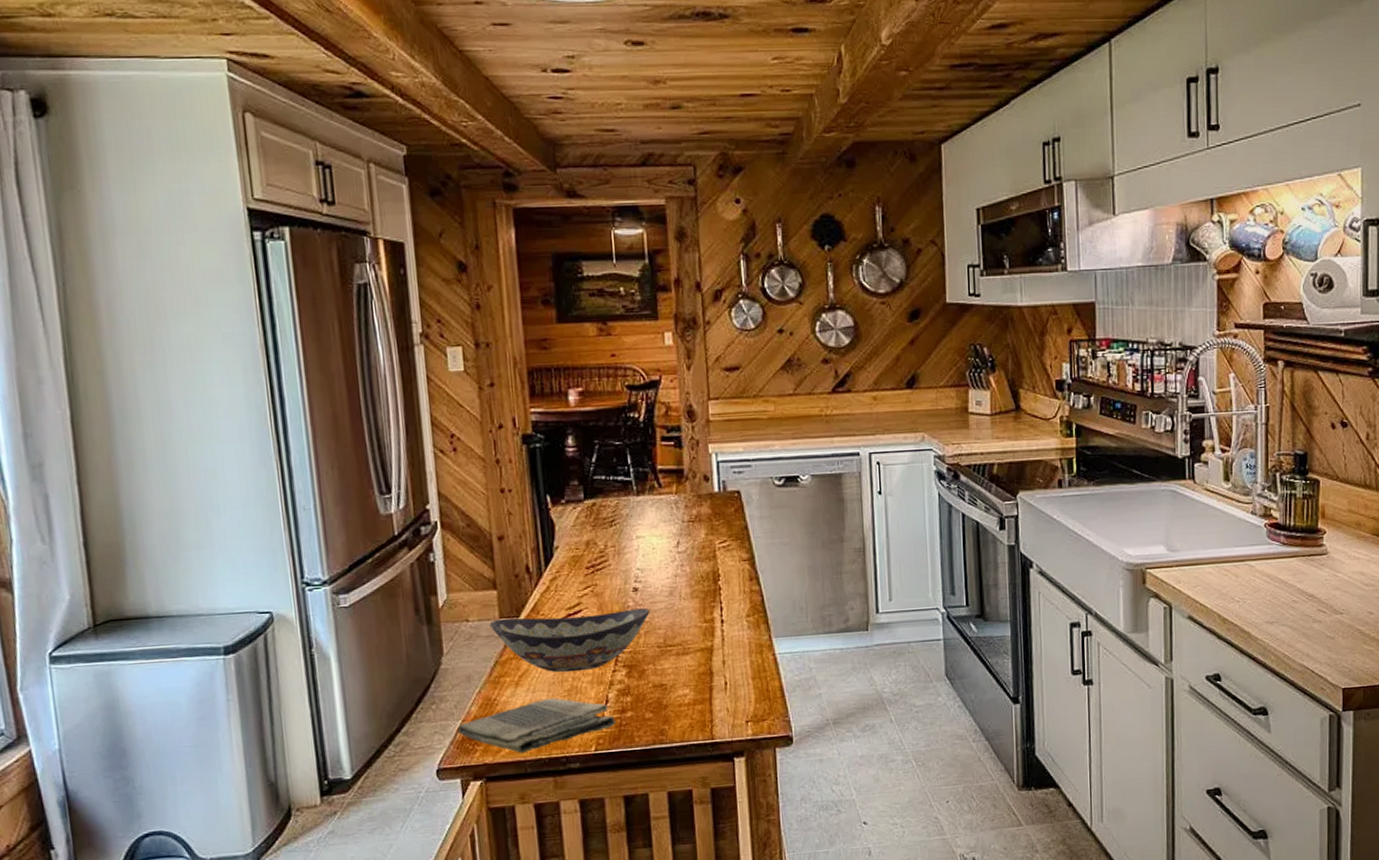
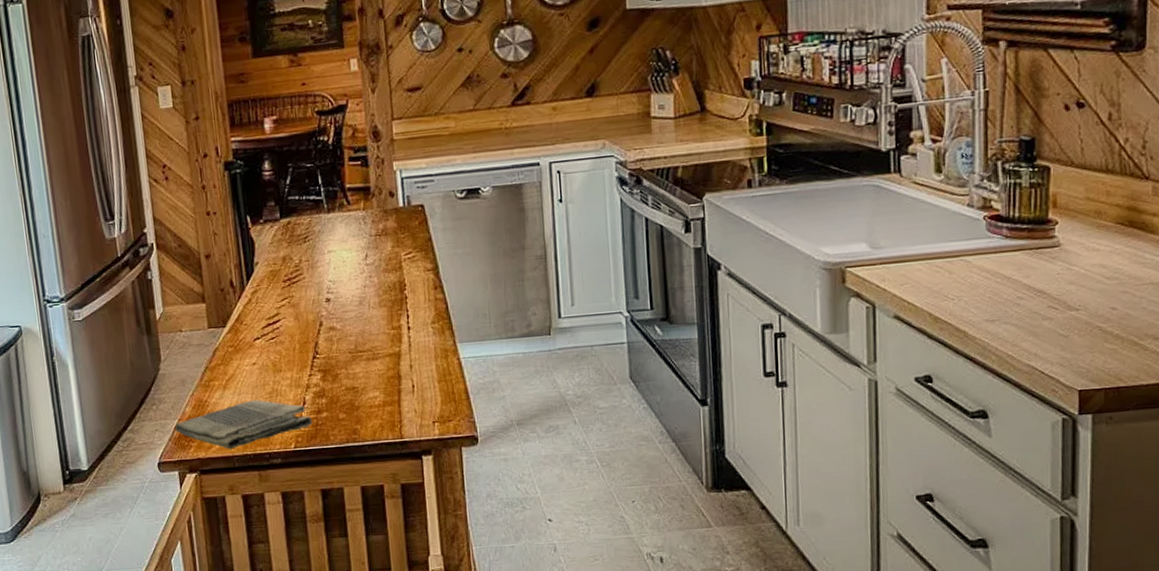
decorative bowl: present [489,608,650,673] -> none [199,317,342,377]

